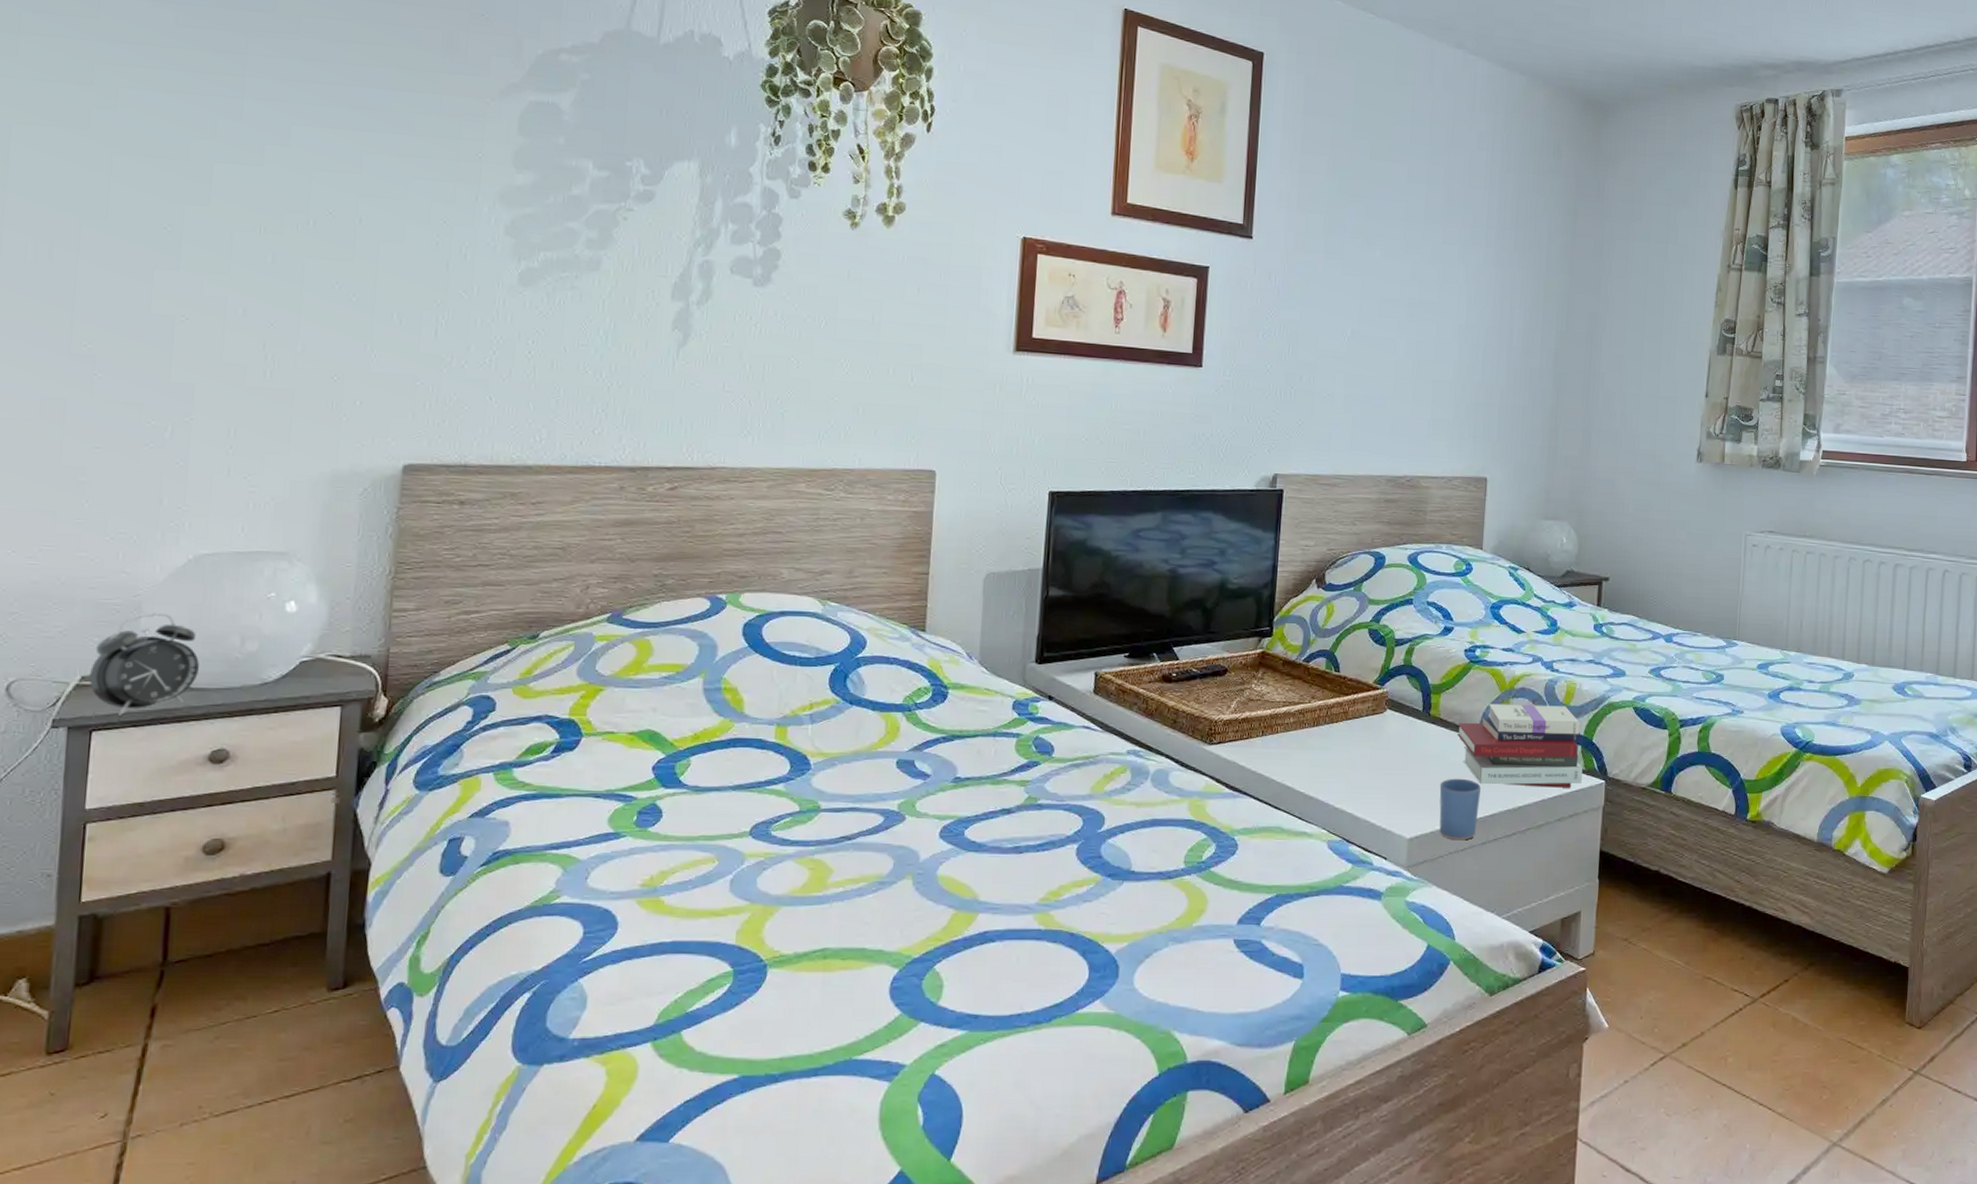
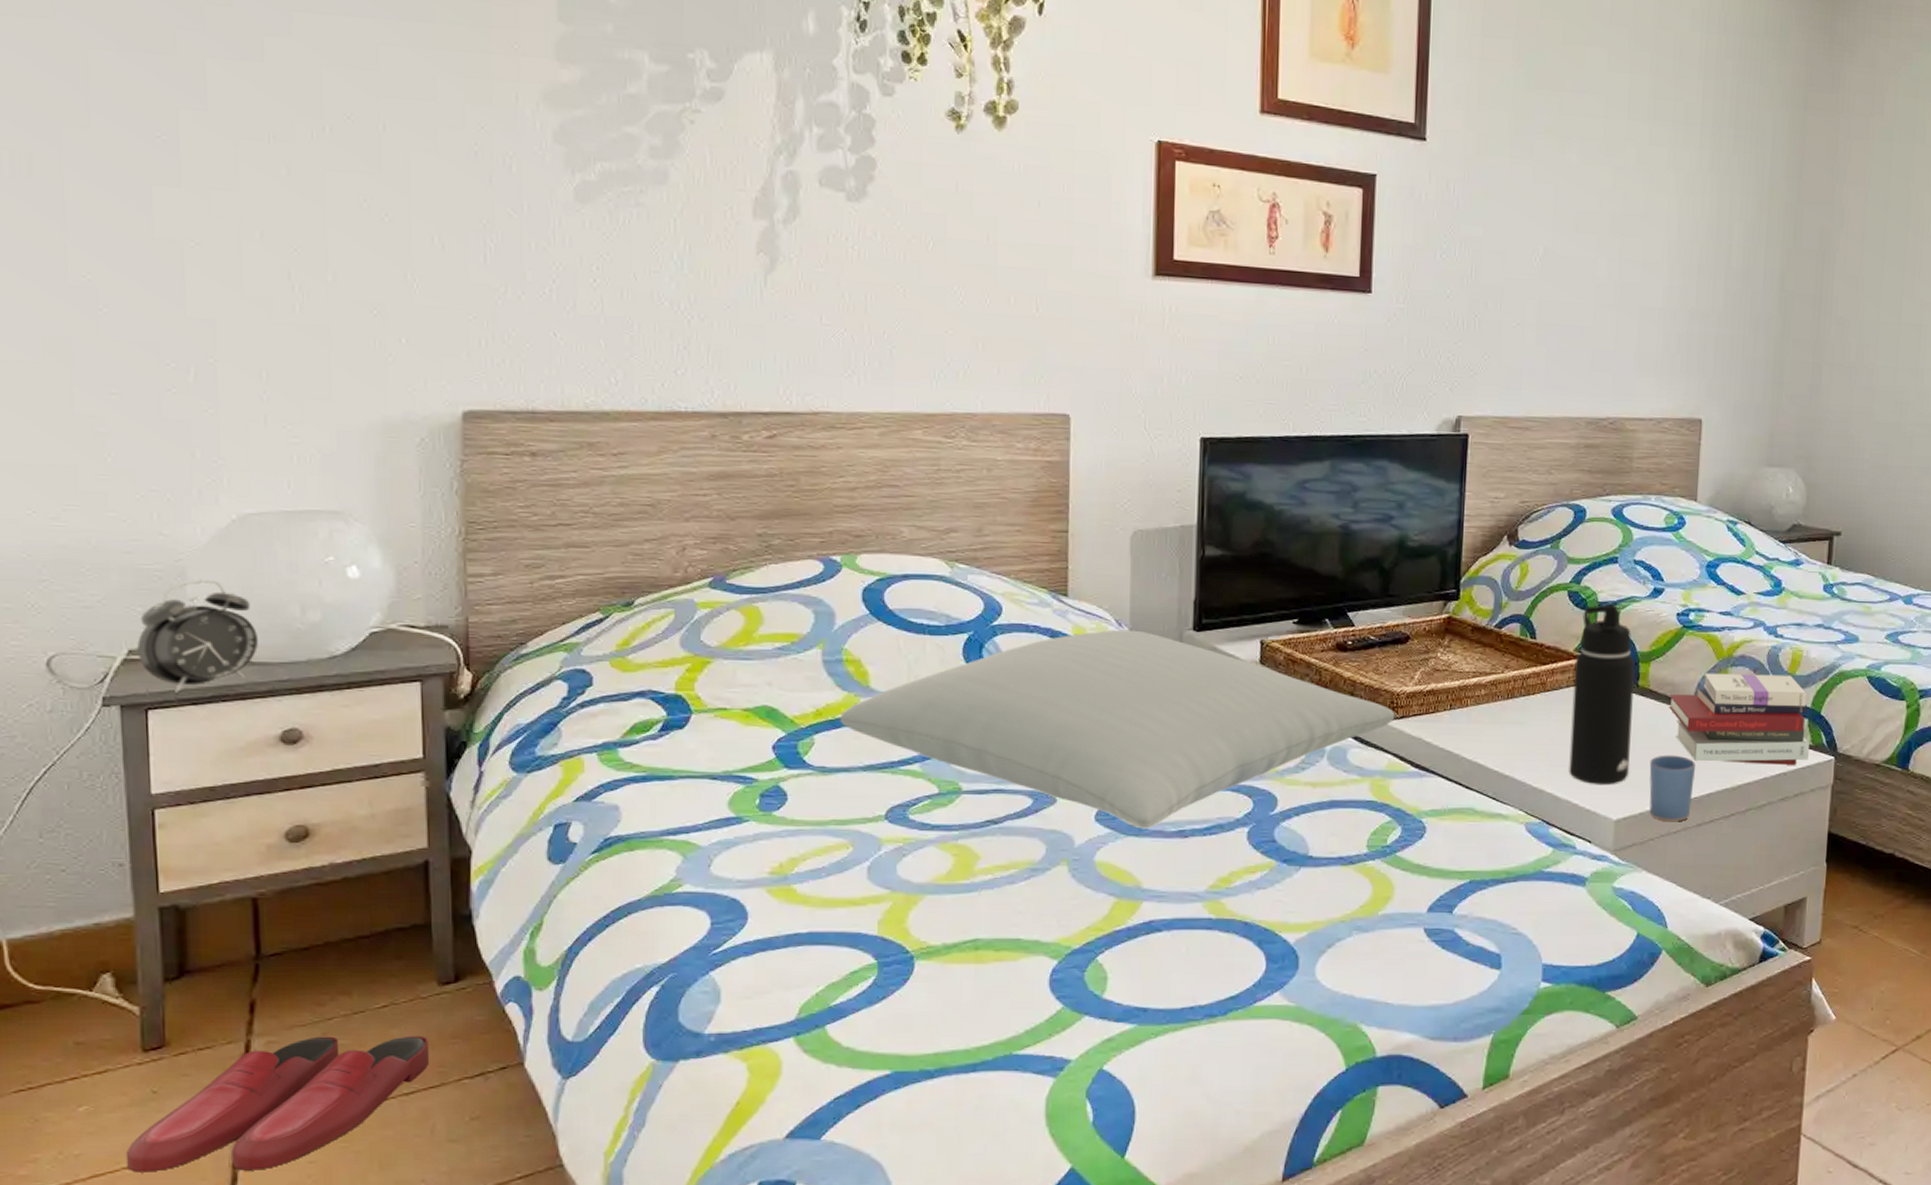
slippers: none [17,1040,314,1174] -> present [127,1035,430,1173]
pillow: none [715,662,1213,845] -> present [840,629,1395,829]
water bottle: none [1367,640,1428,805] -> present [1569,603,1636,784]

